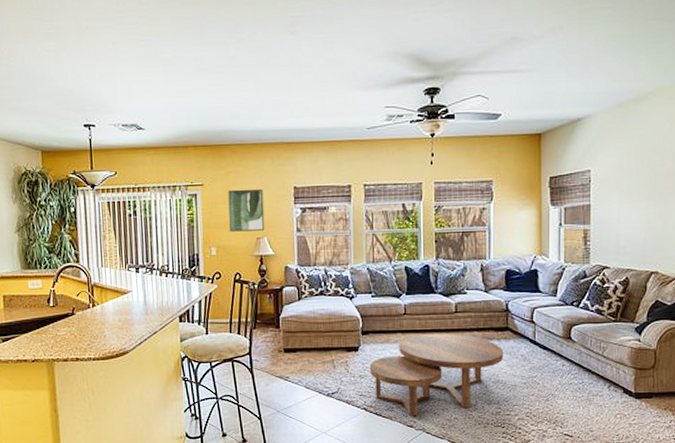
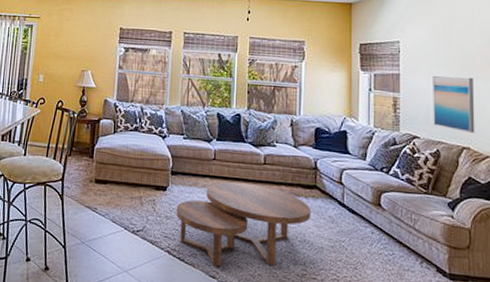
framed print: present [228,189,265,232] -> none [58,24,92,64]
wall art: none [623,200,664,257] -> present [433,75,475,133]

